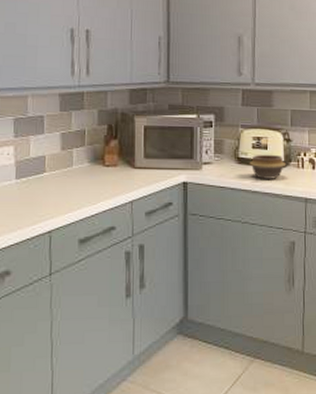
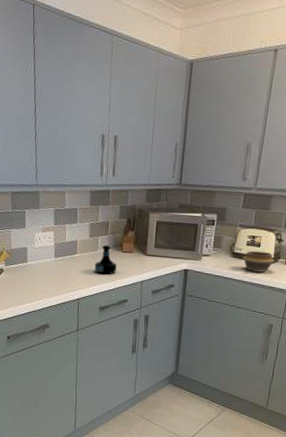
tequila bottle: none [69,158,98,196] -> present [94,244,117,275]

